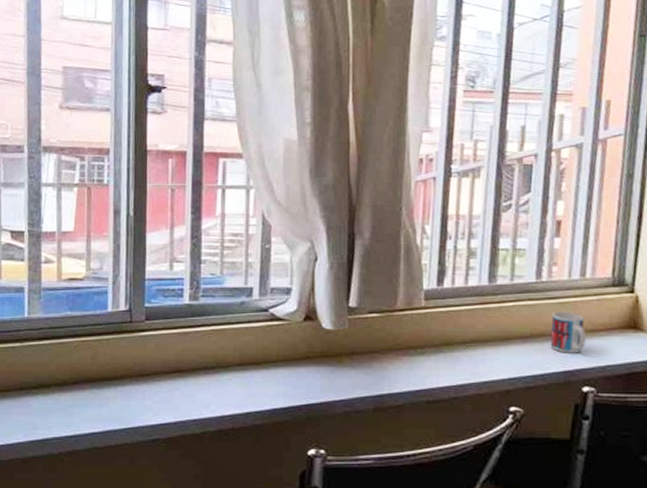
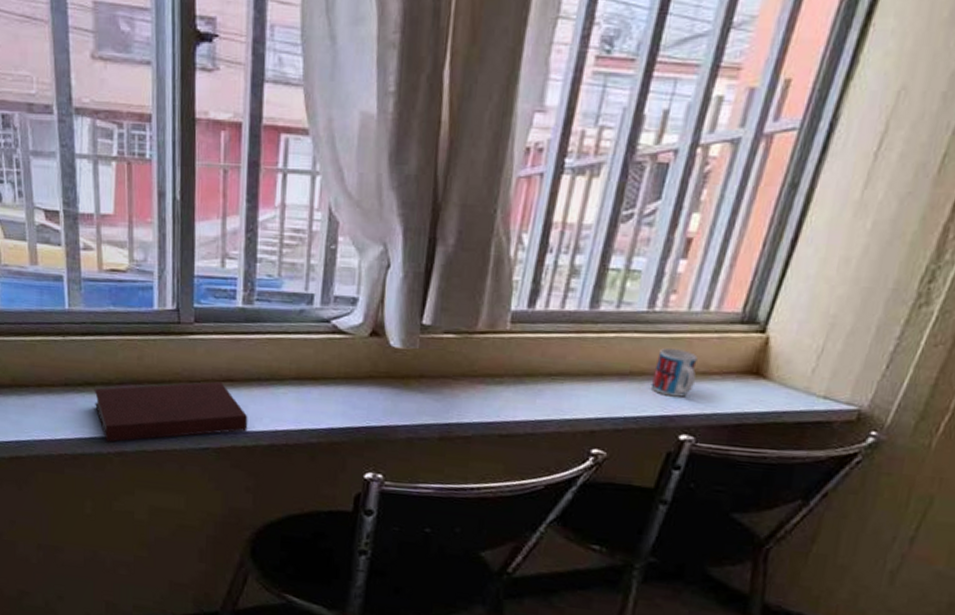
notebook: none [48,373,196,442] -> present [94,381,248,442]

